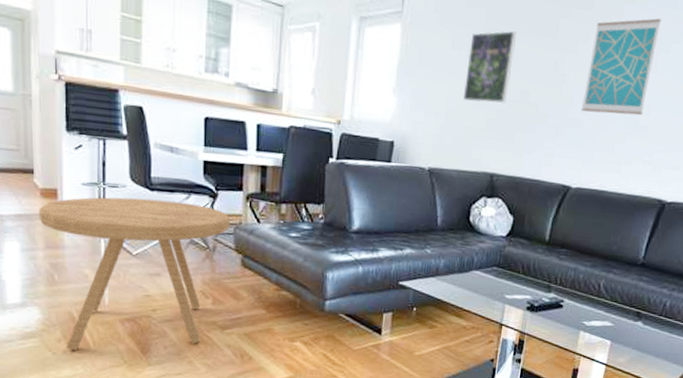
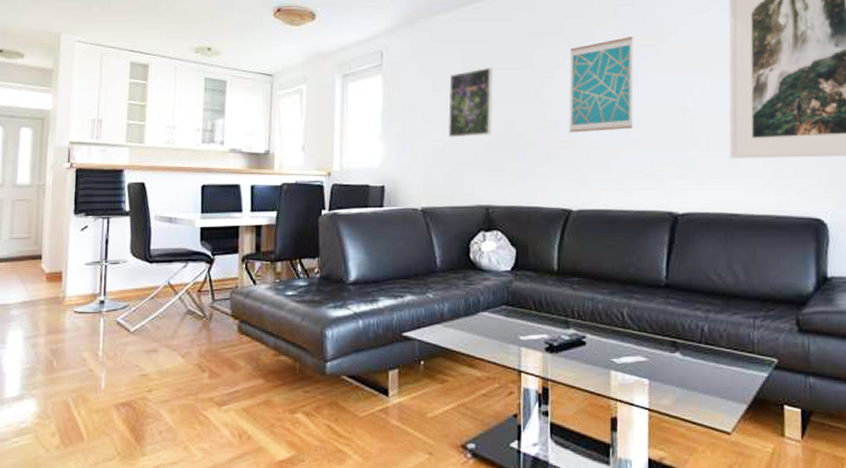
side table: present [39,197,230,351] -> none [43,271,226,445]

